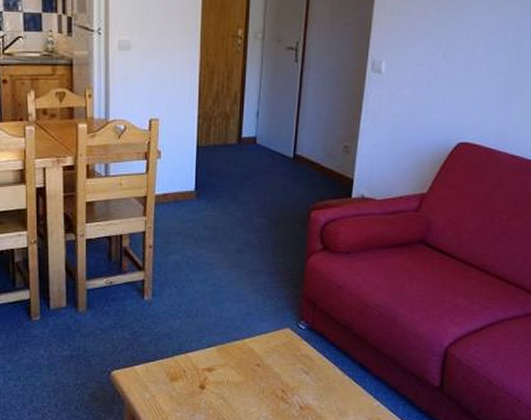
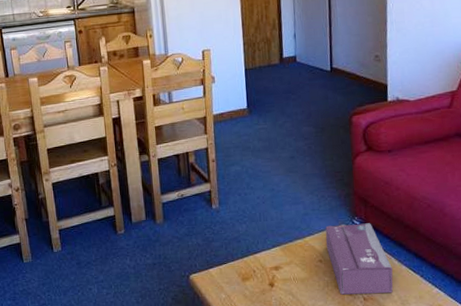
tissue box: none [266,328,334,404] -> present [325,223,393,295]

